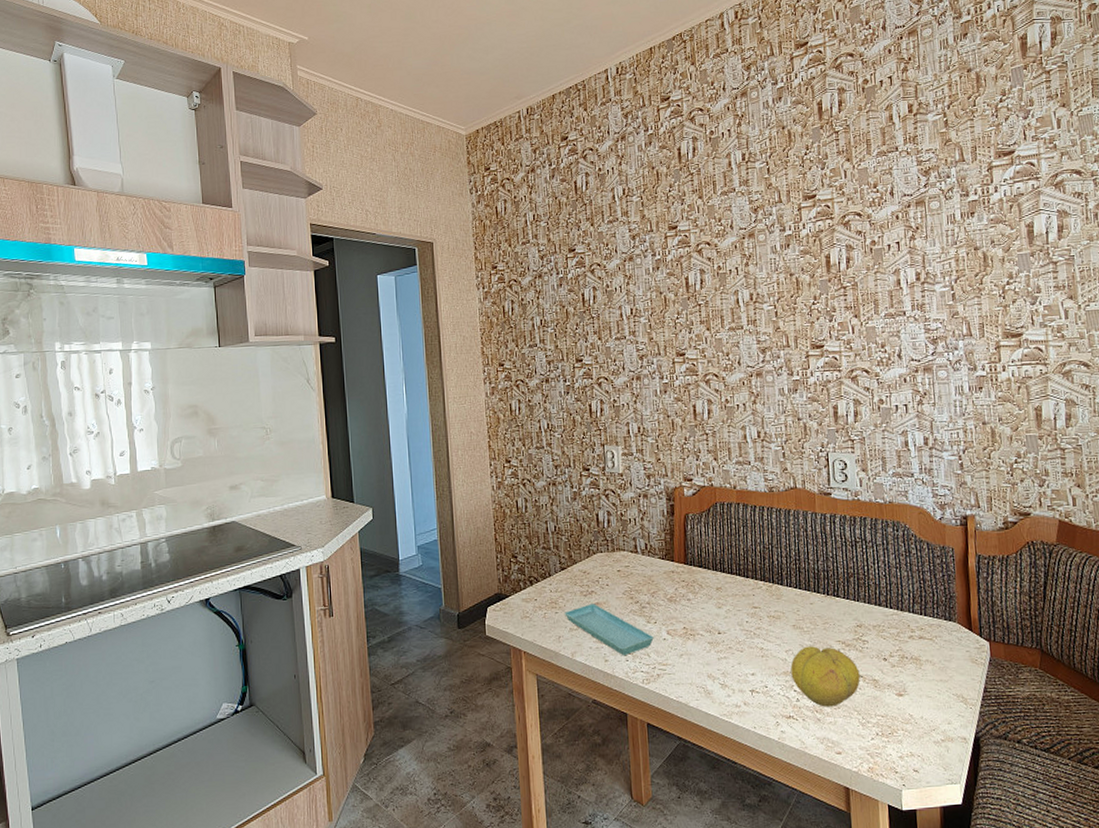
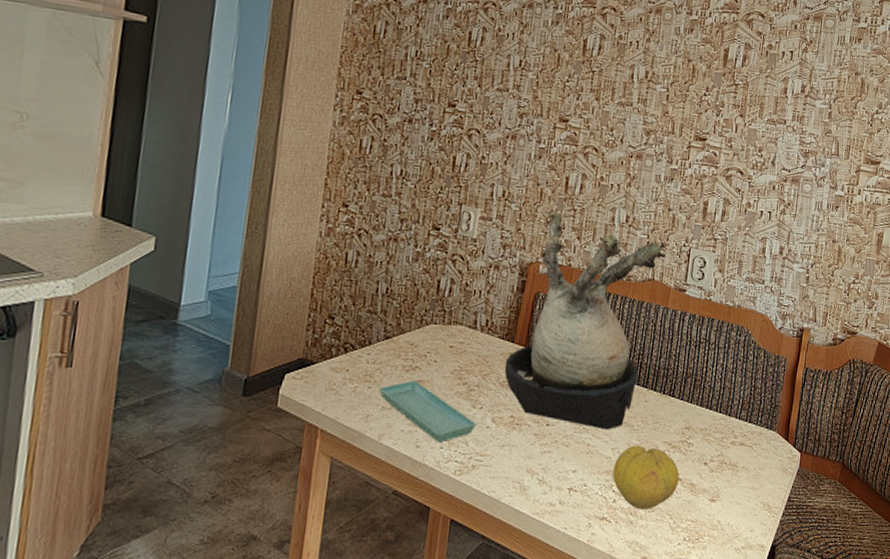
plant: none [669,437,805,634] -> present [504,210,667,430]

